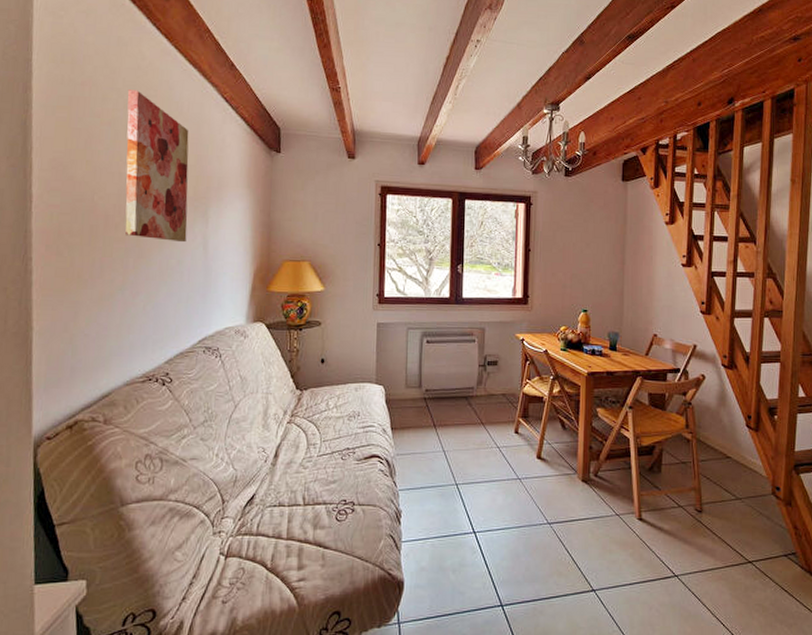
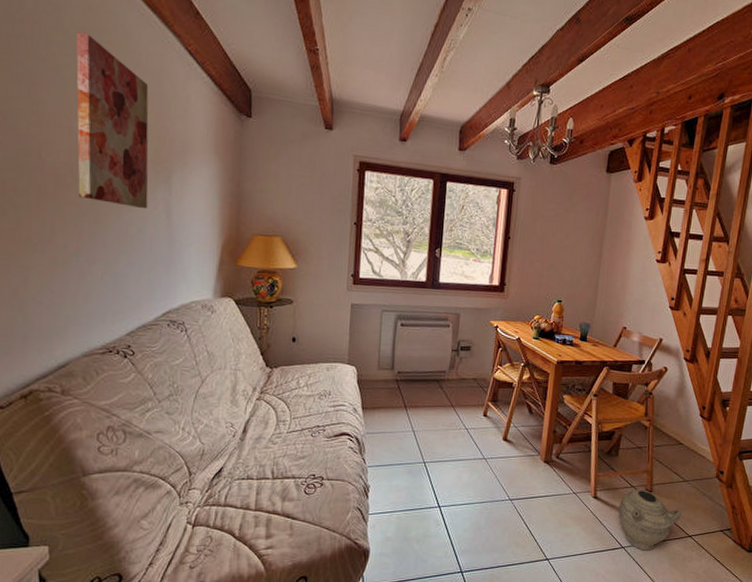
ceramic jug: none [667,509,738,579] -> present [618,489,682,551]

